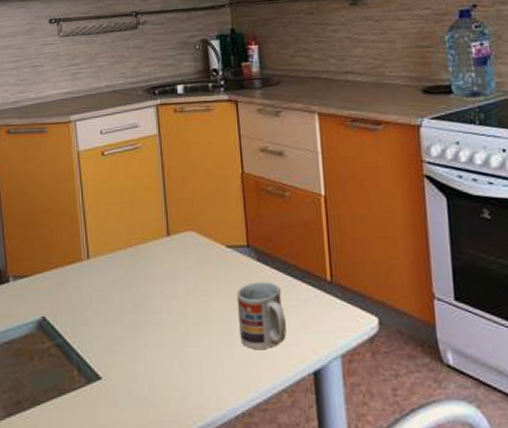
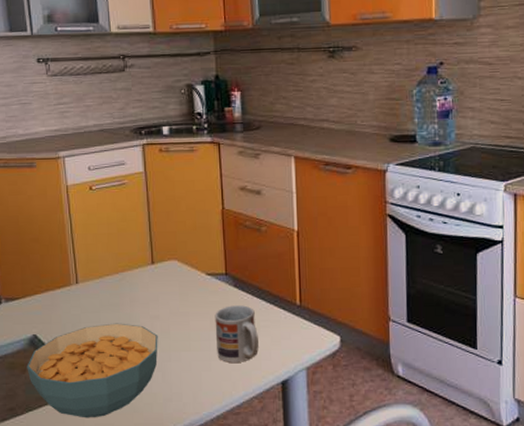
cereal bowl: none [35,303,175,414] -> present [27,323,158,418]

